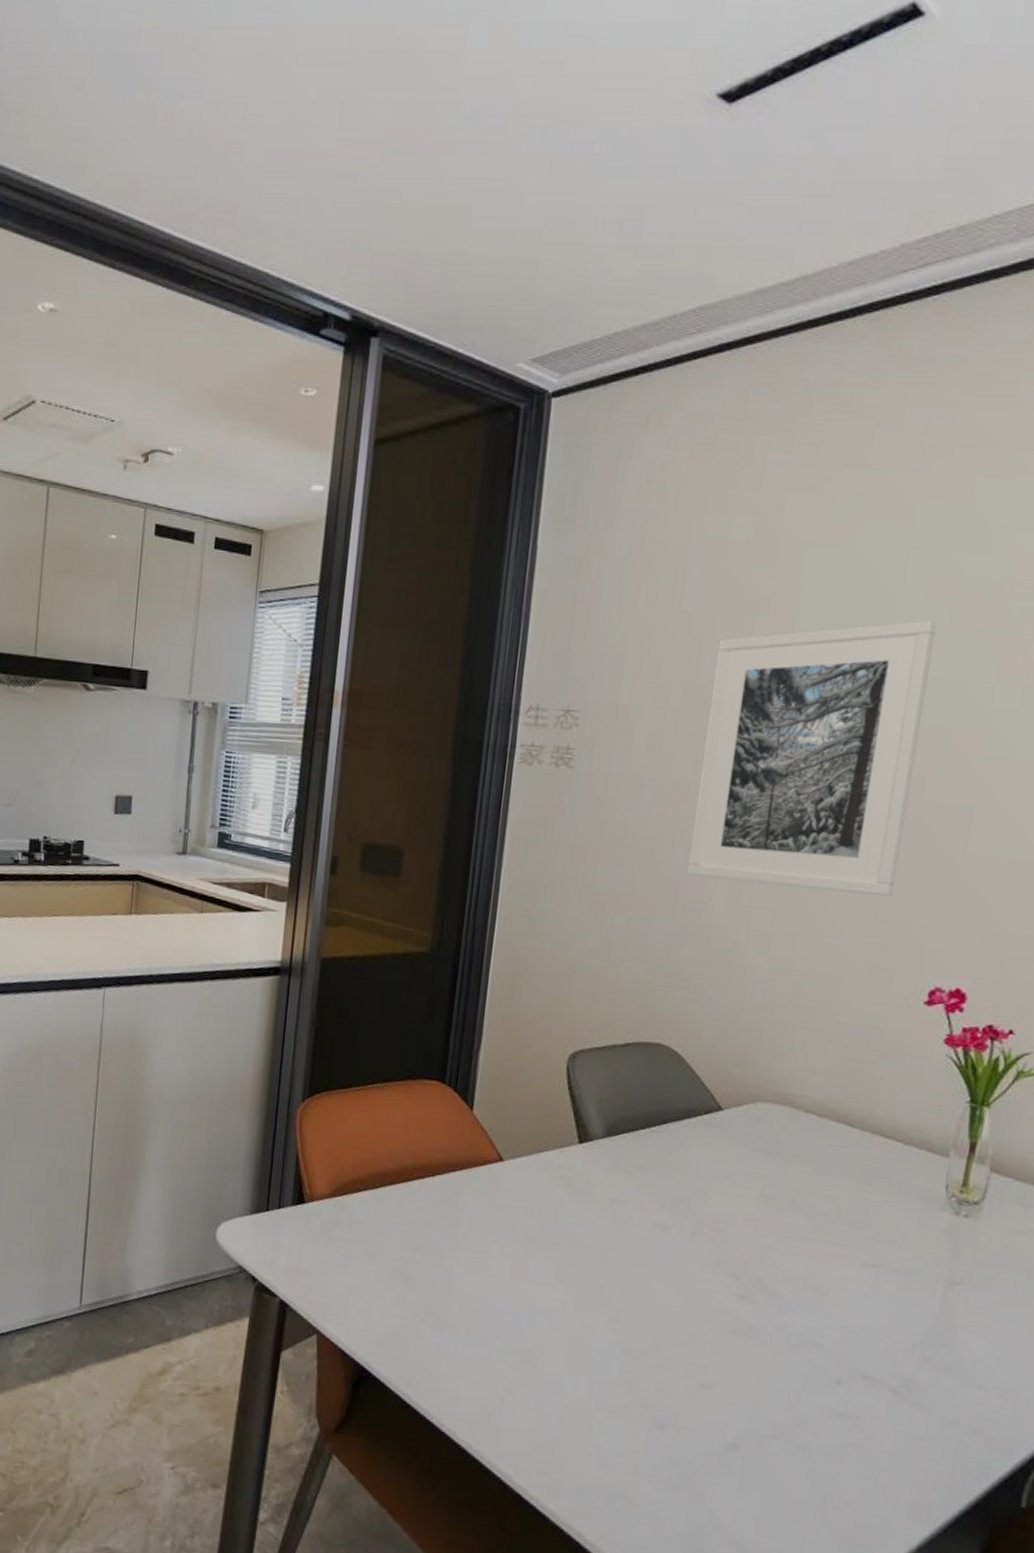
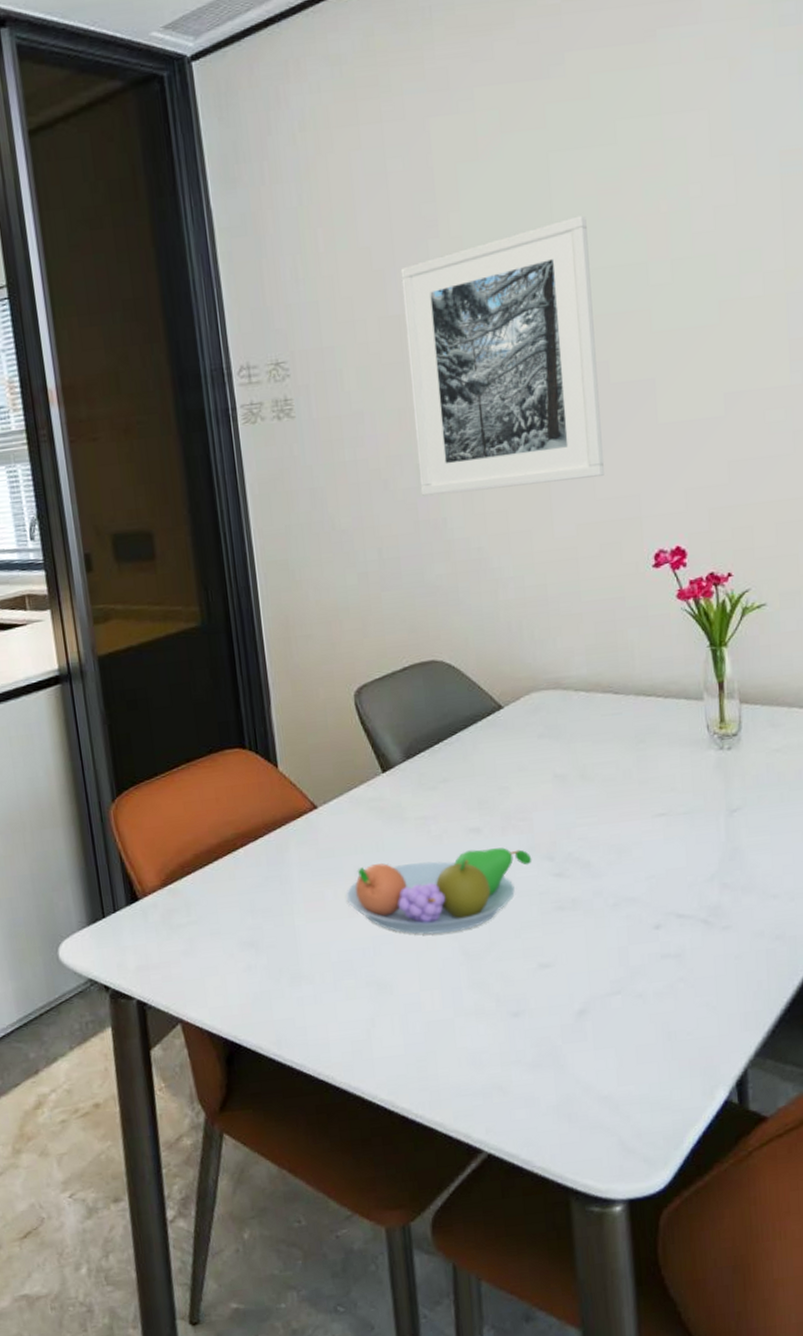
fruit bowl: none [512,1232,717,1326] -> present [347,847,532,935]

